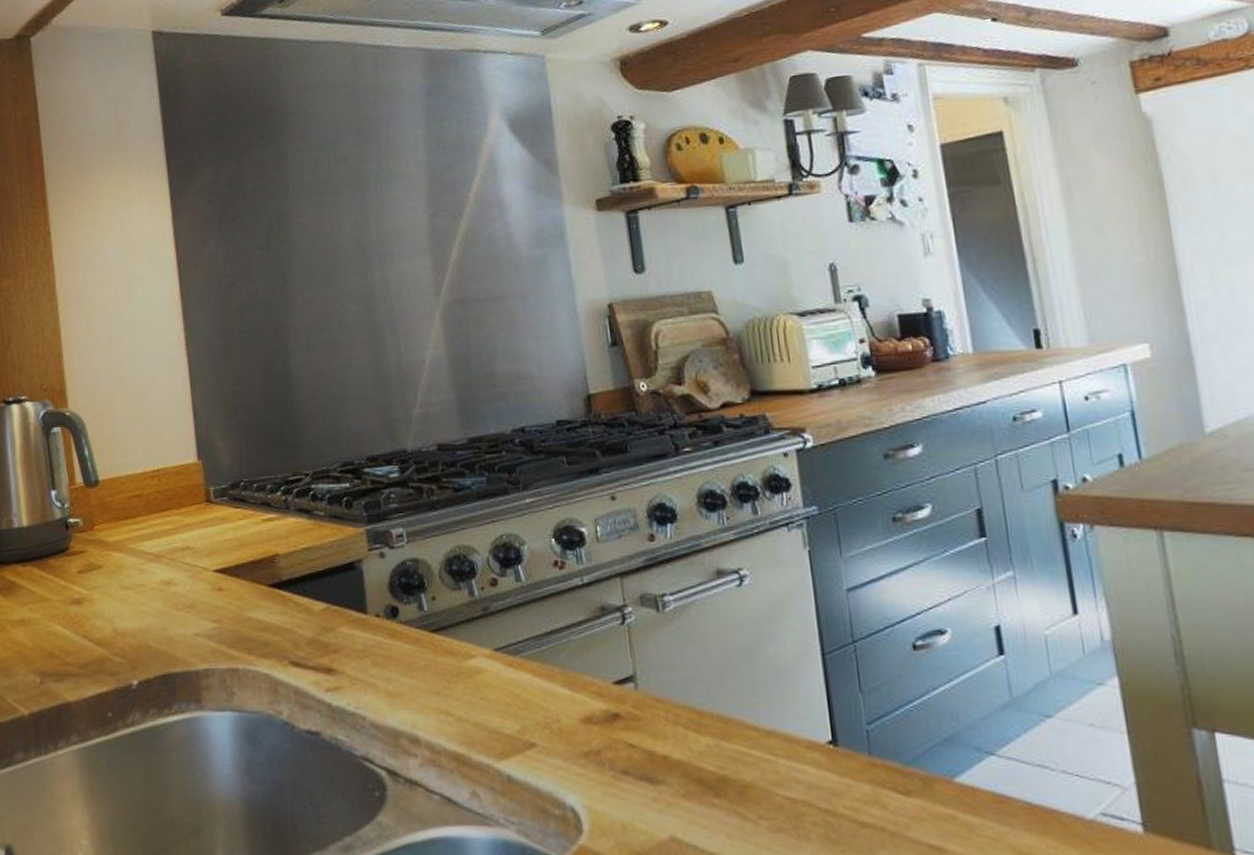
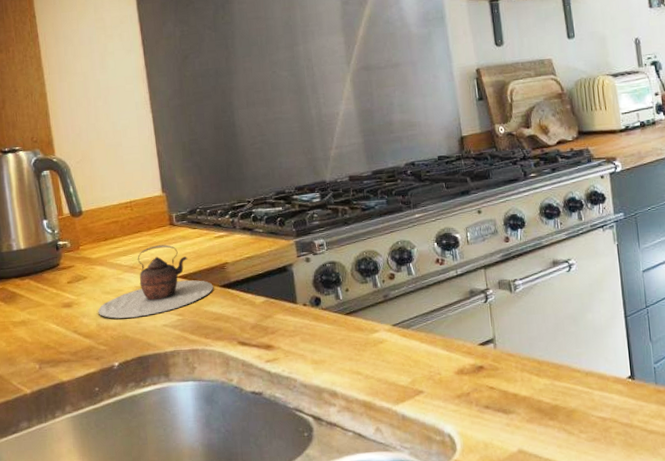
teapot: none [114,527,260,622] -> present [98,245,214,319]

